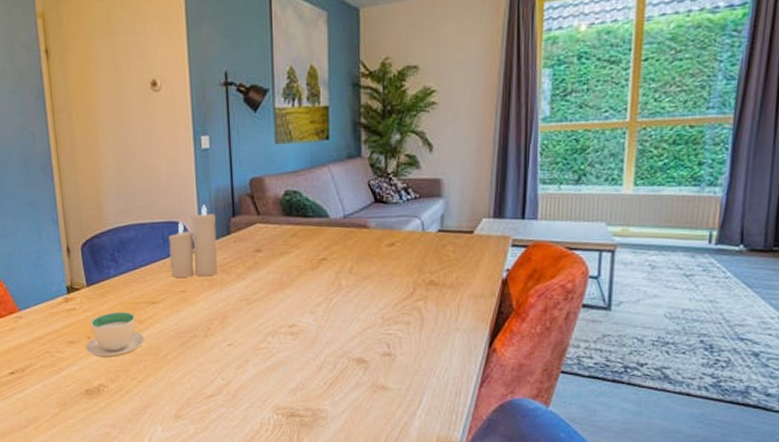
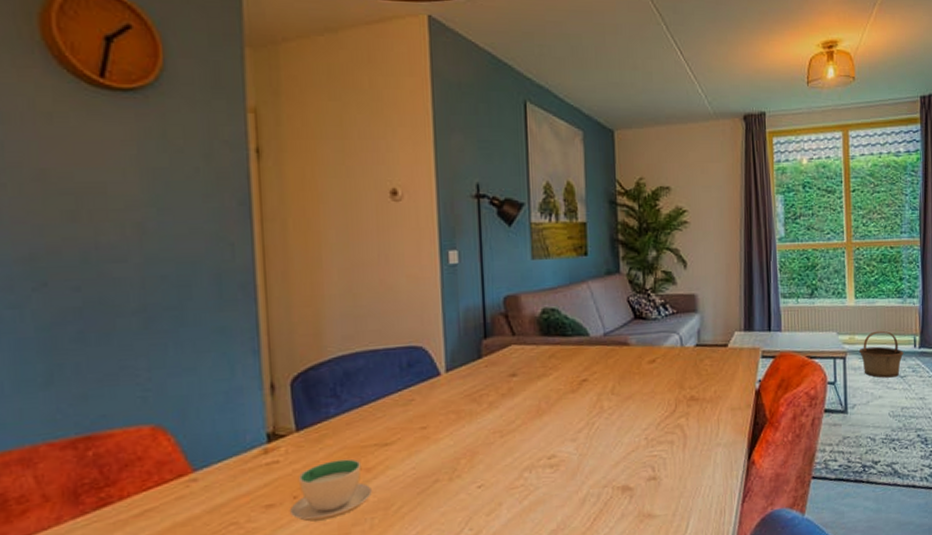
candle: present [168,205,218,277] -> none [407,326,466,412]
basket: none [632,222,694,276] -> present [858,330,904,378]

